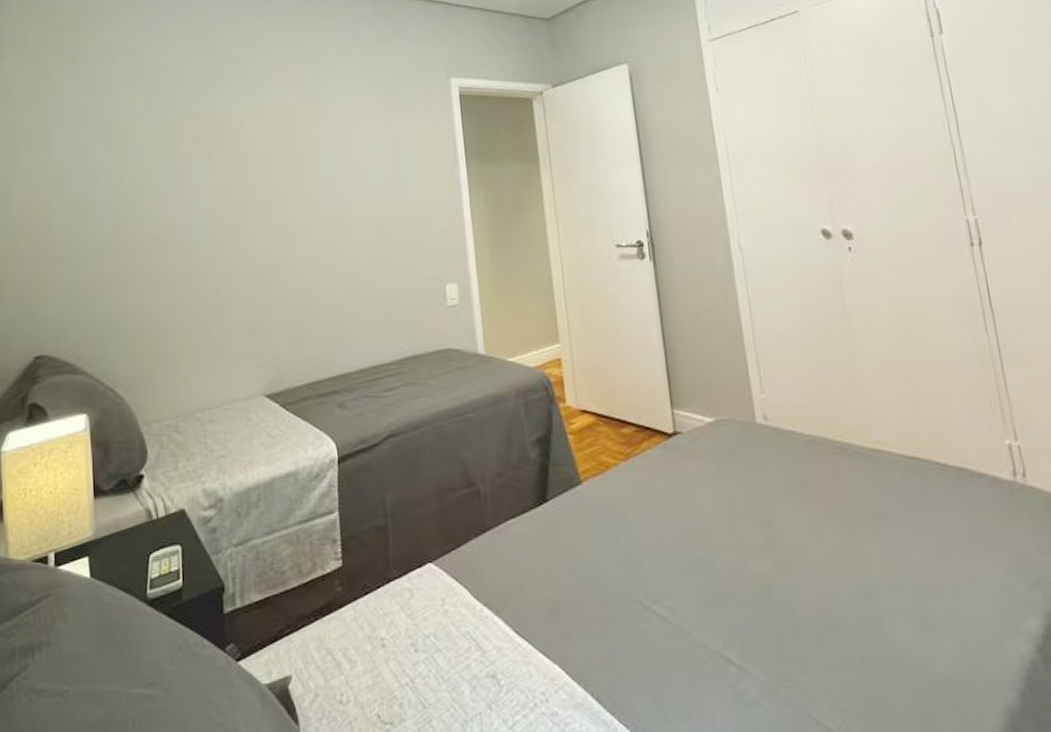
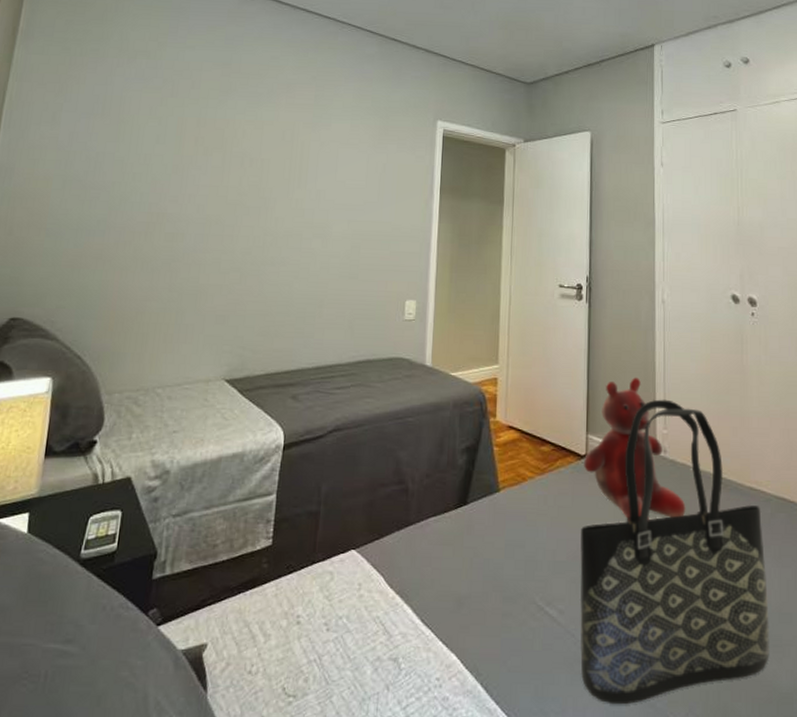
teddy bear: none [673,339,800,502] -> present [584,377,686,522]
tote bag: none [680,359,922,706] -> present [579,399,770,705]

